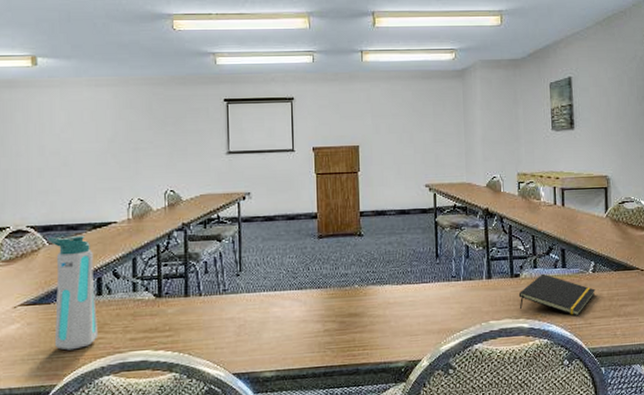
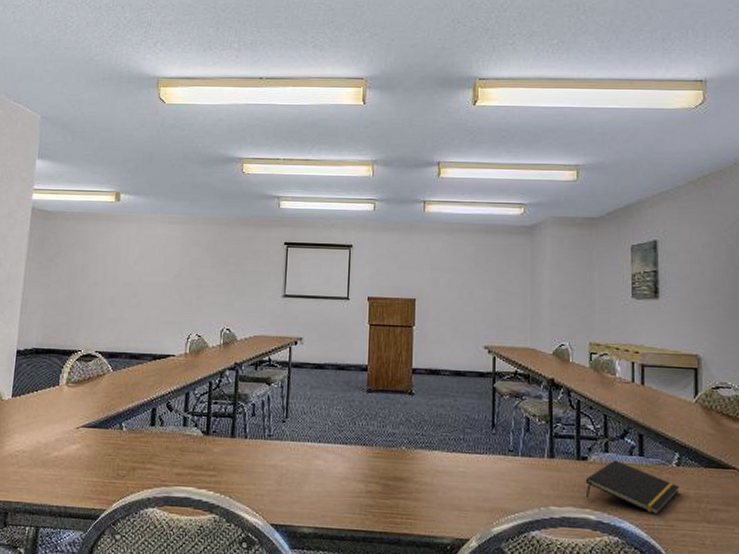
water bottle: present [47,235,99,351] -> none [108,364,151,477]

